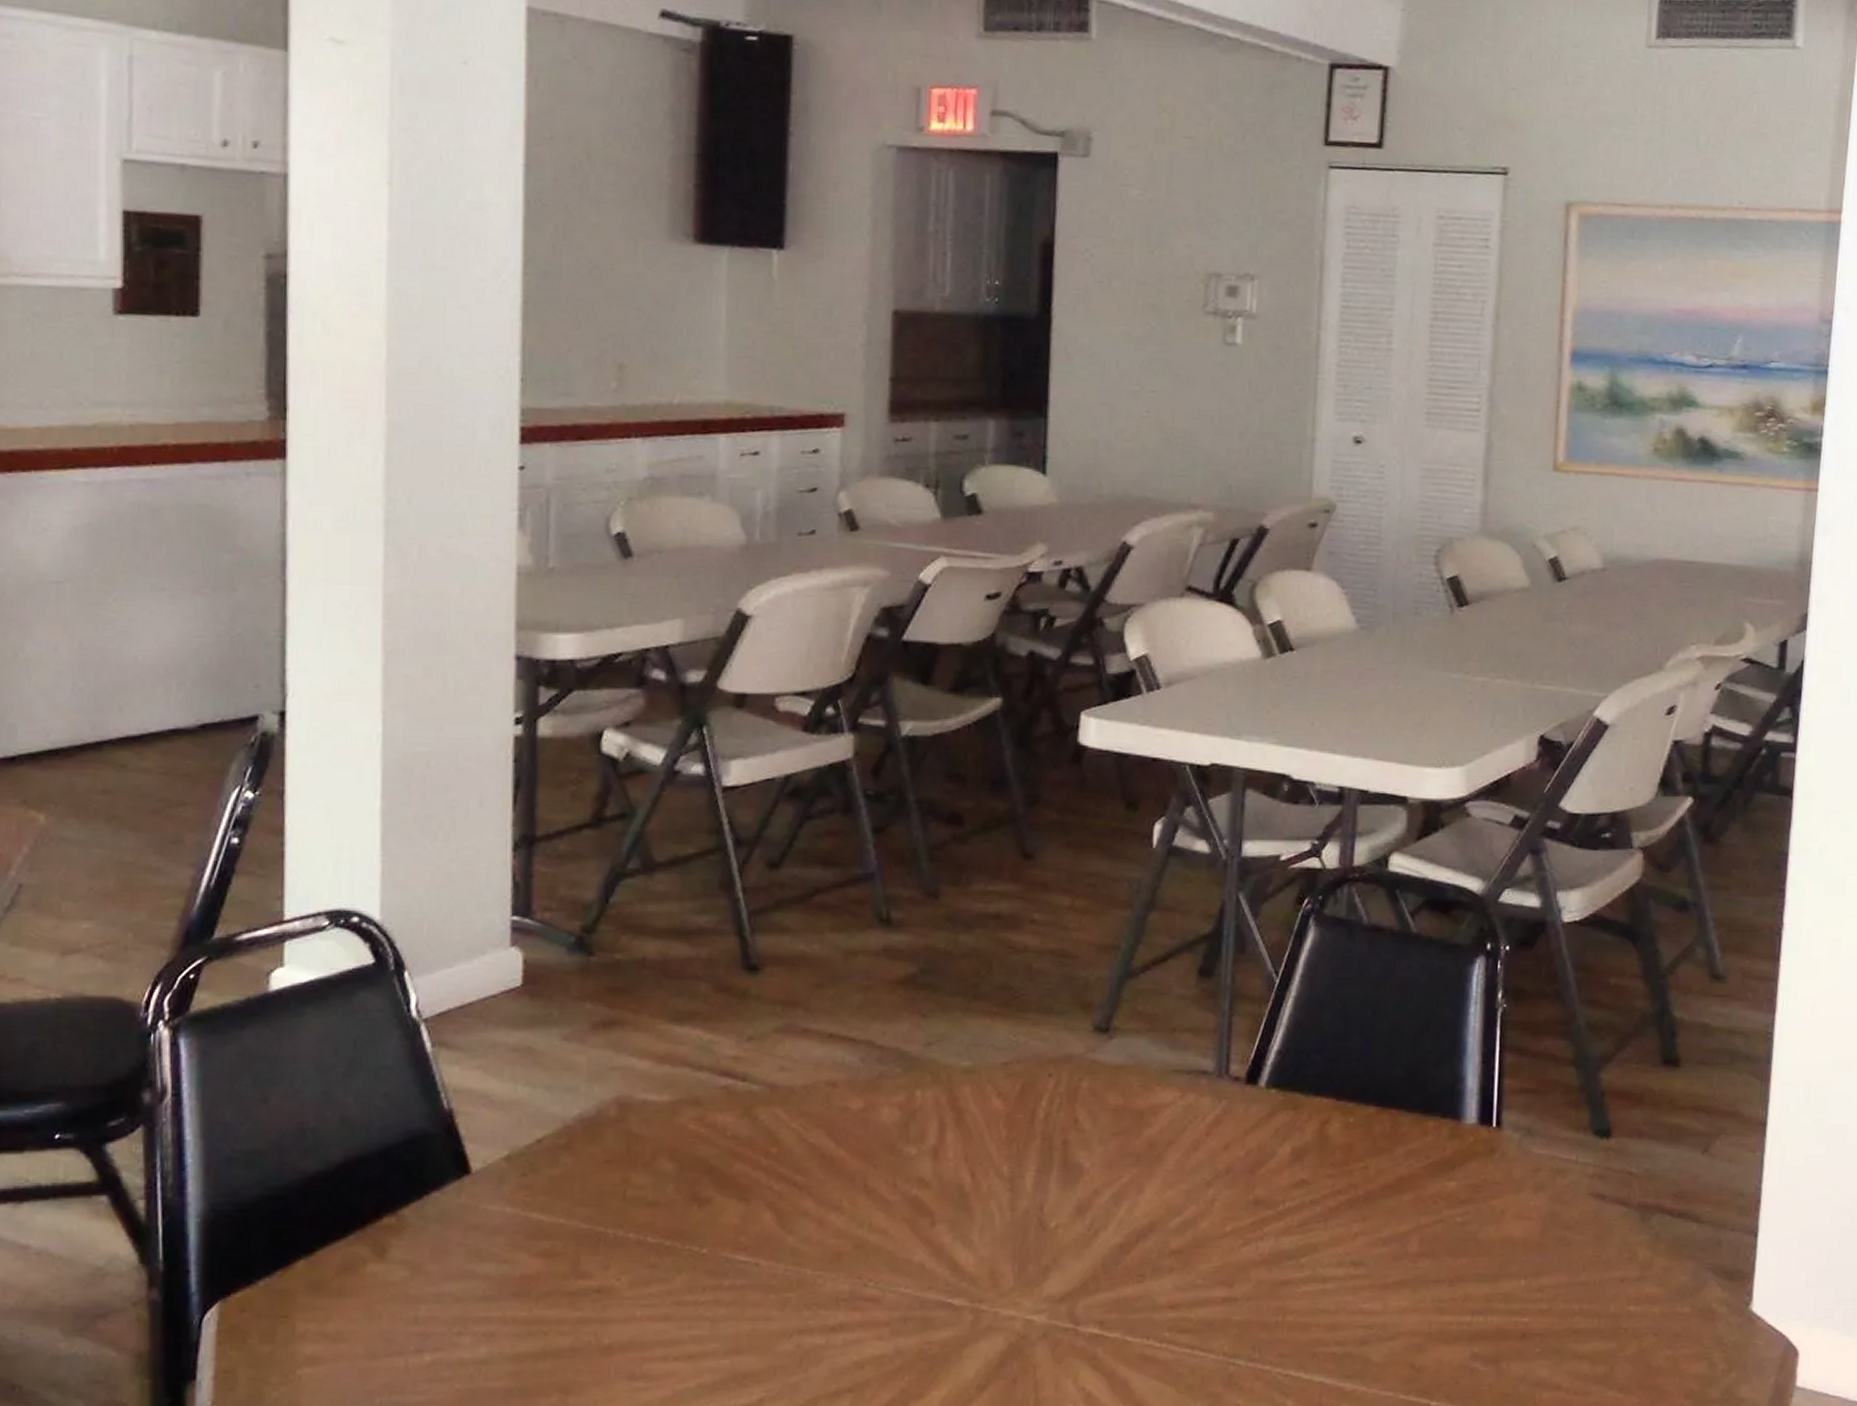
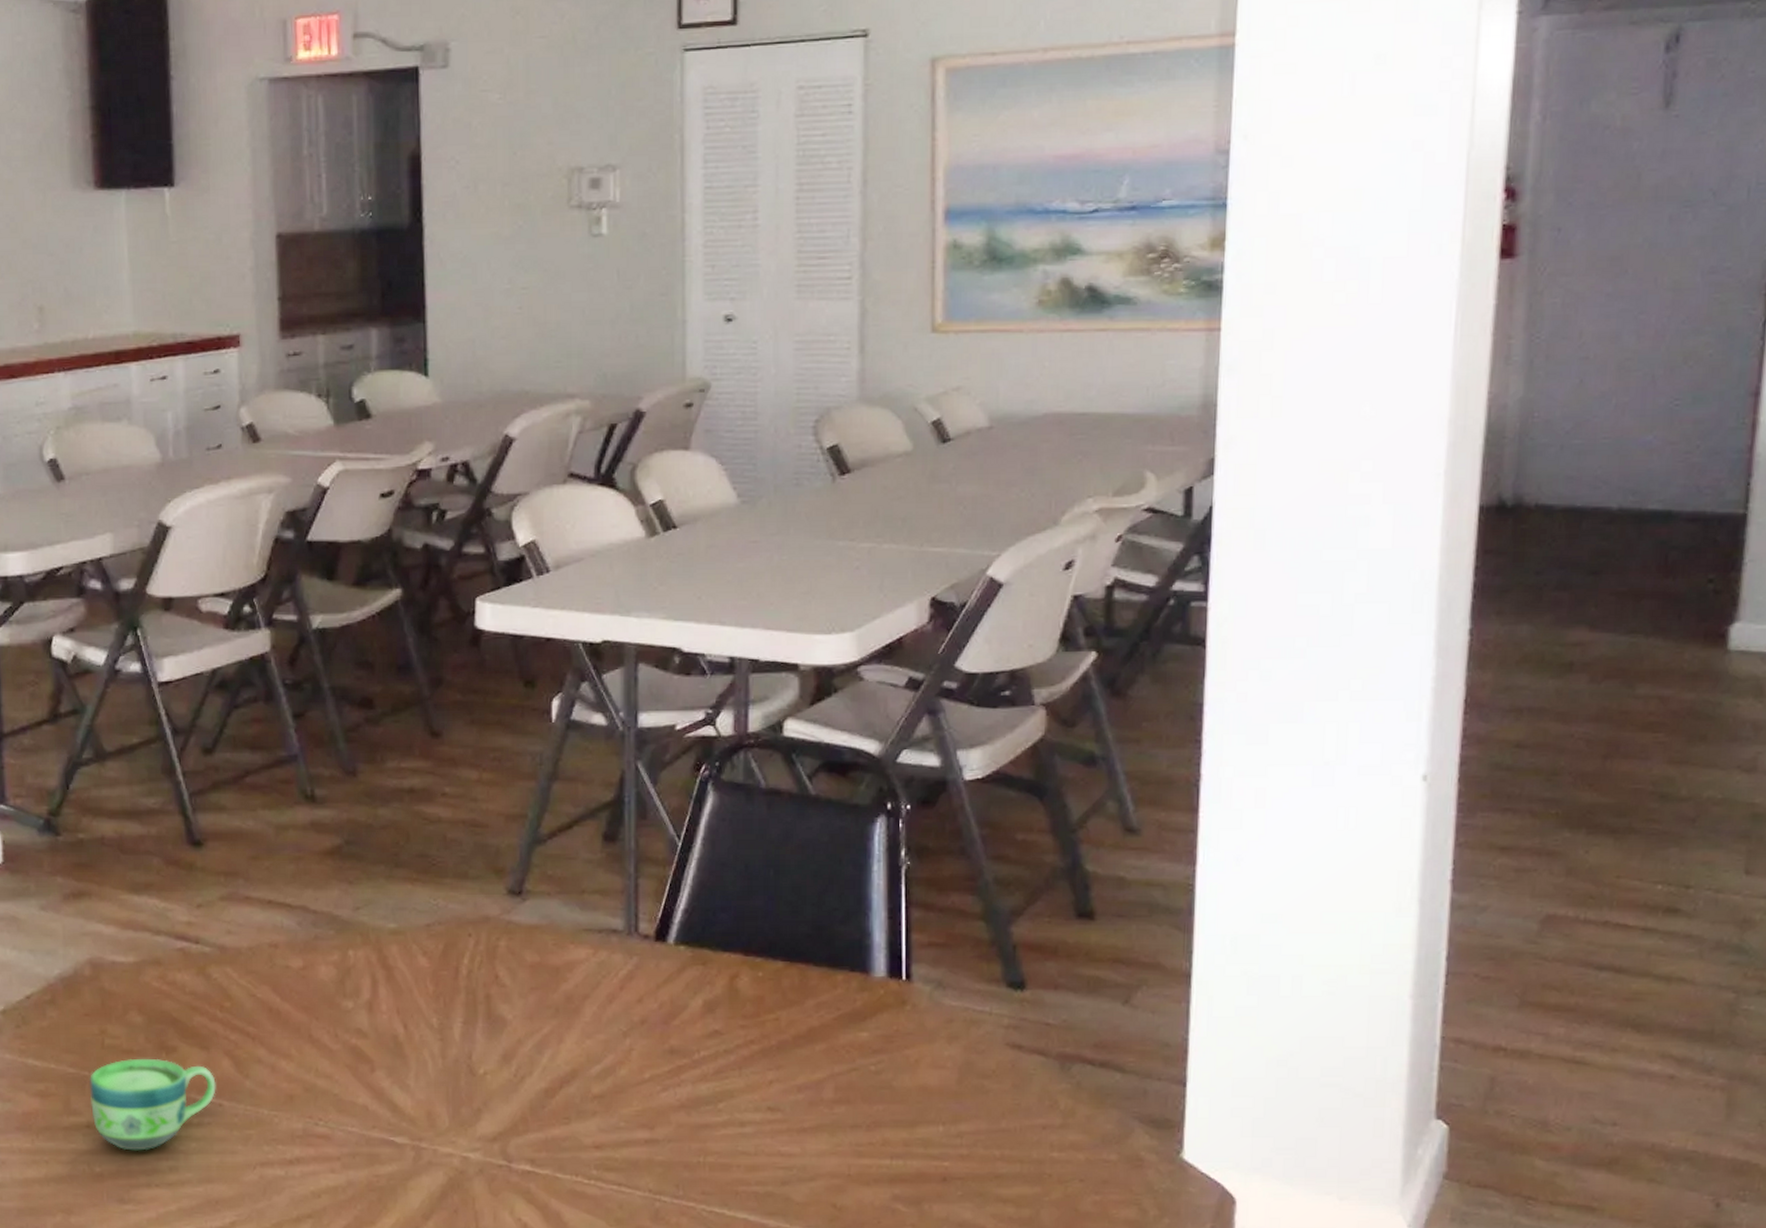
cup: none [604,1211,754,1319] -> present [90,1058,216,1151]

